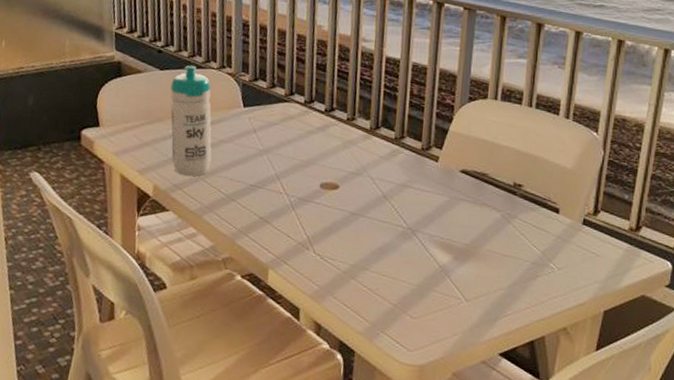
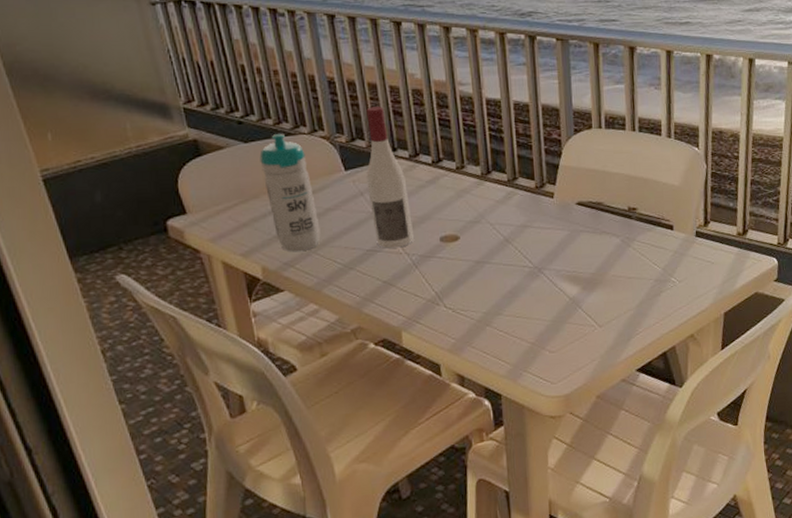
wine bottle: none [260,51,298,188] -> present [366,107,415,249]

